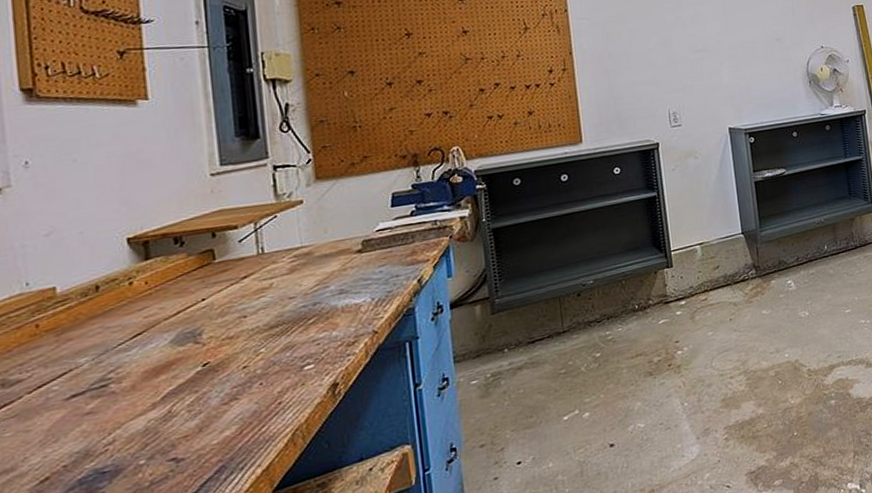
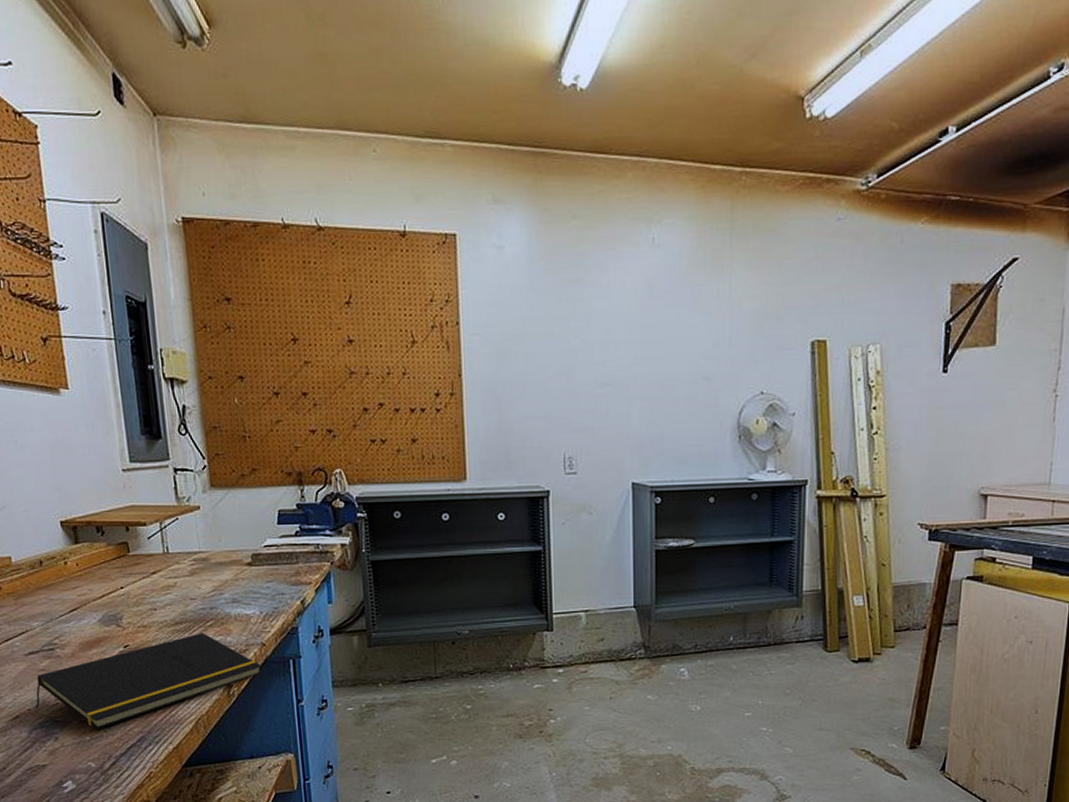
notepad: none [74,332,374,471] -> present [35,633,262,729]

